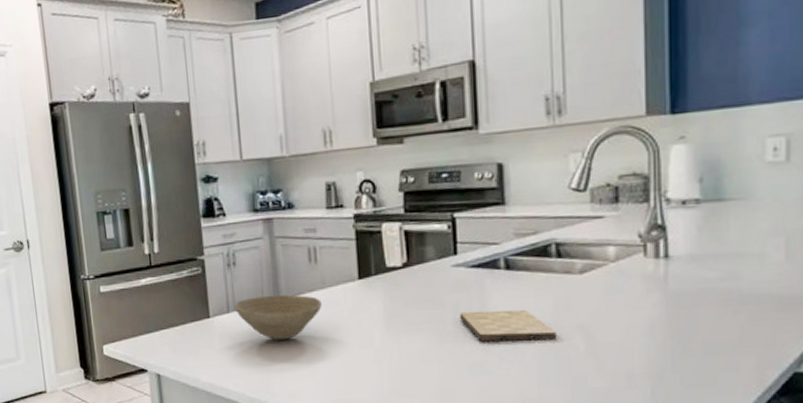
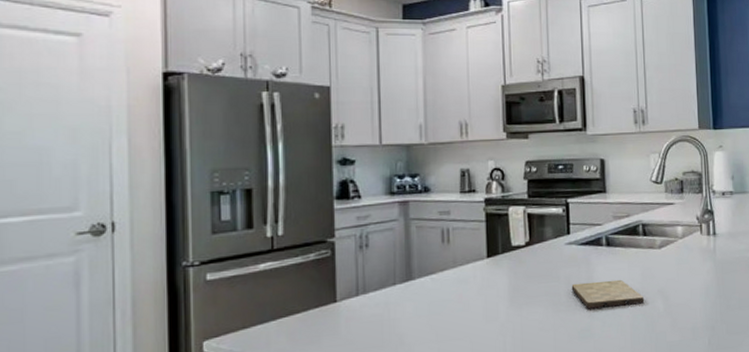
bowl: present [235,294,322,341] -> none [365,274,453,321]

